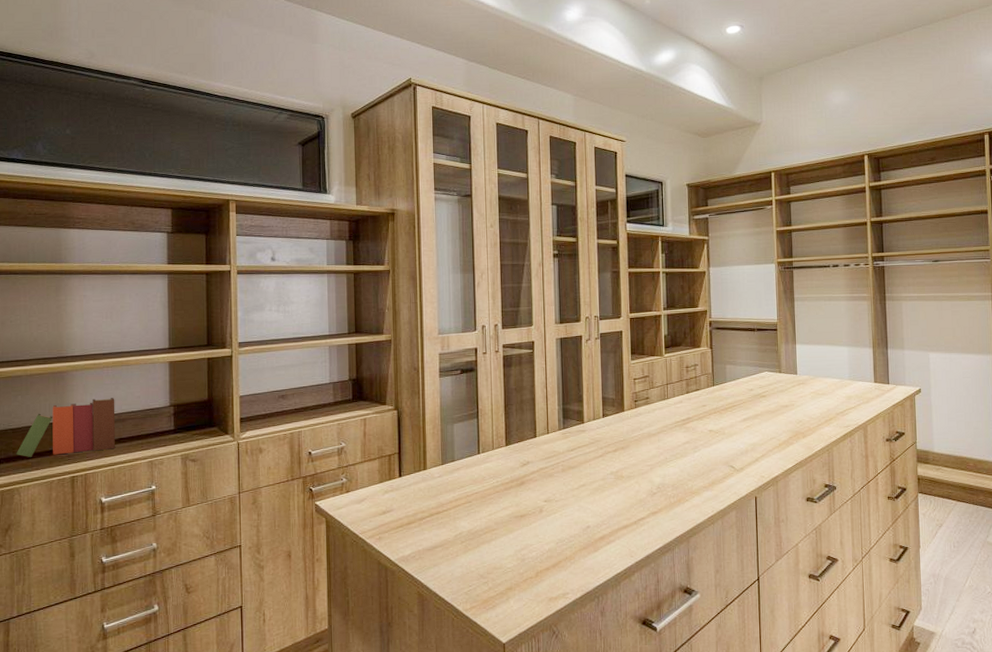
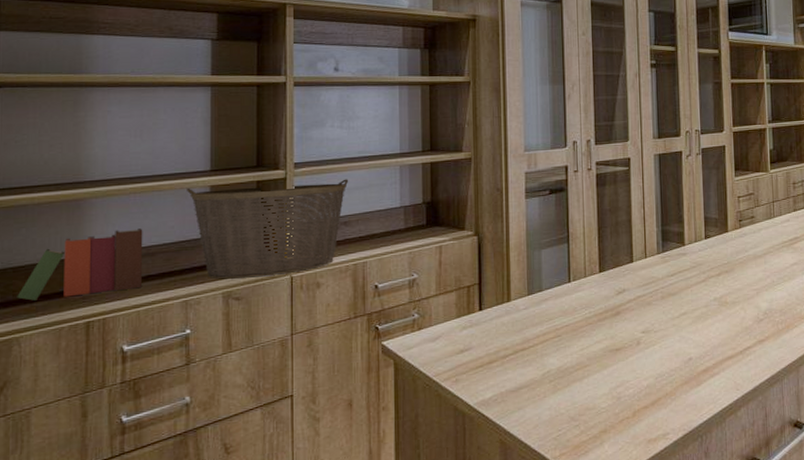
basket: none [150,357,285,443] -> present [187,179,349,279]

